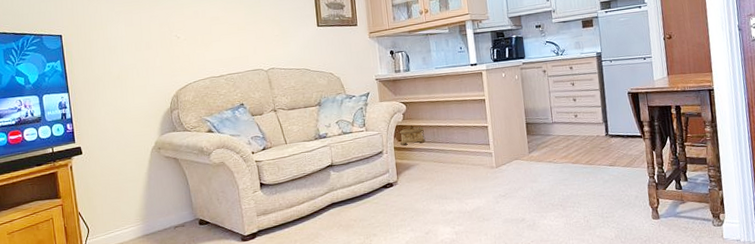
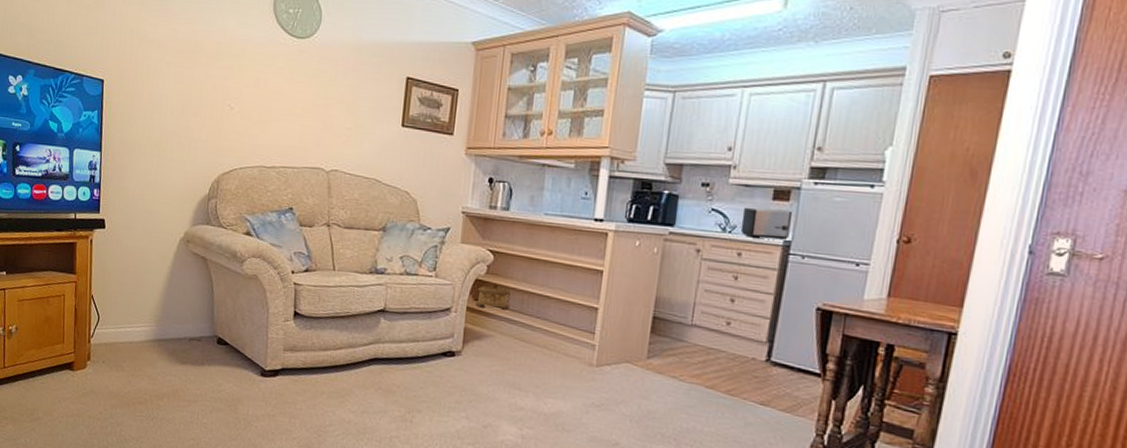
toaster: none [566,32,599,56] -> present [740,207,792,240]

